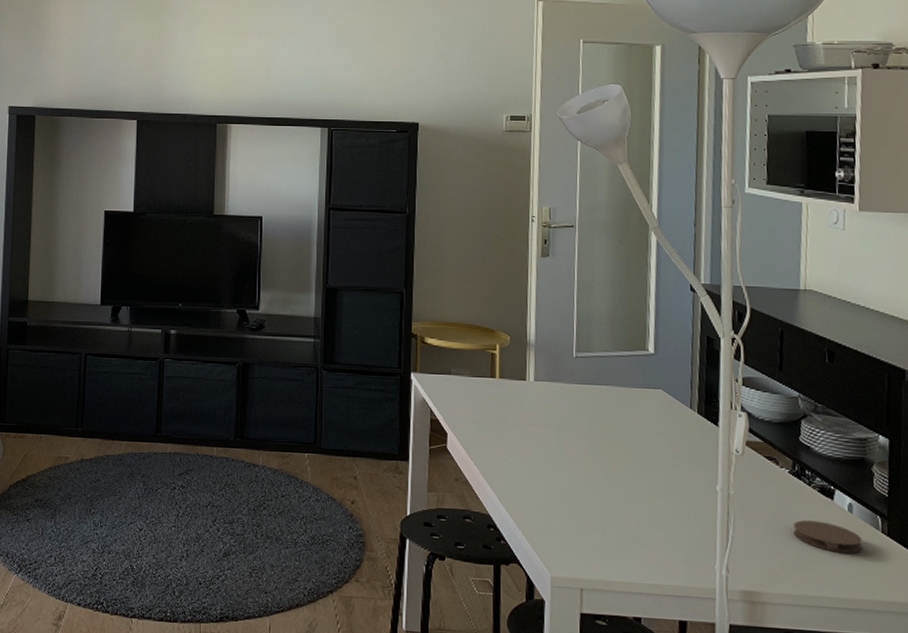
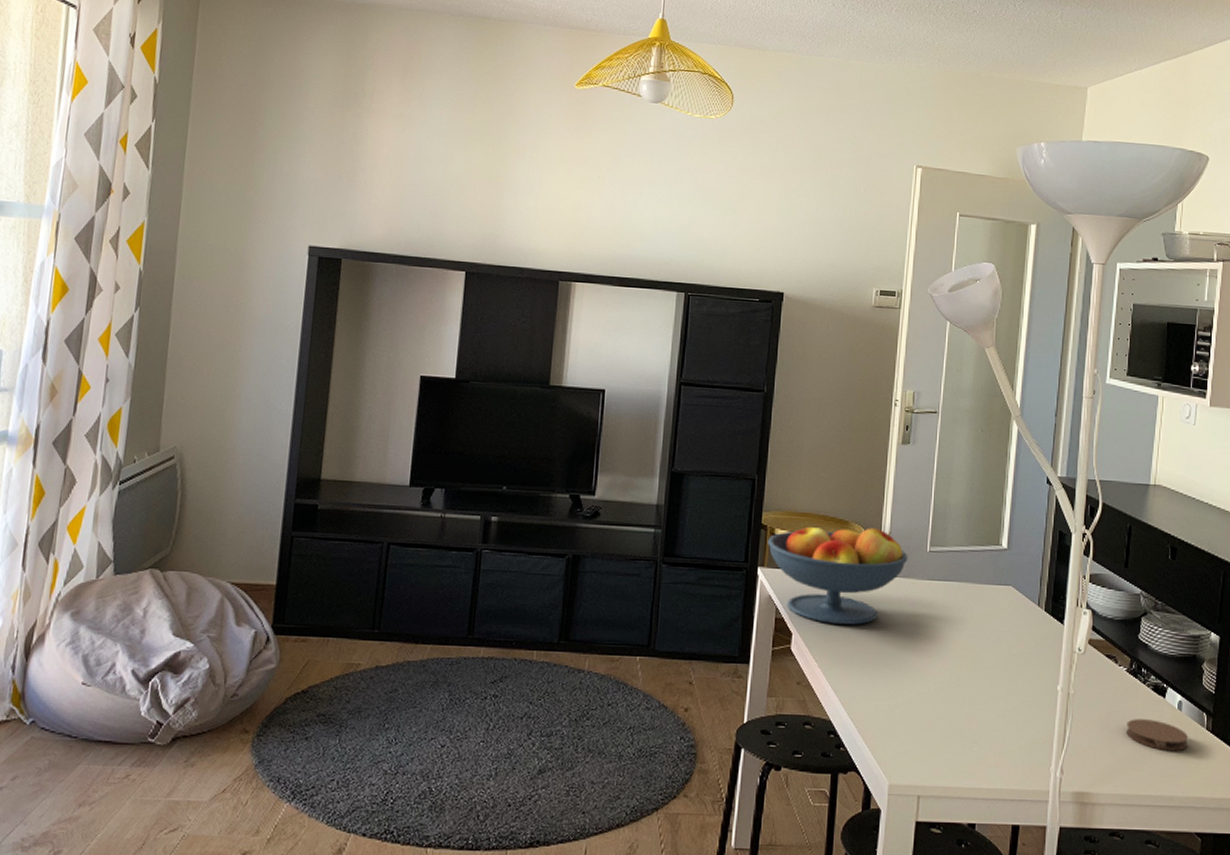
fruit bowl: none [419,333,555,426] -> present [768,524,908,625]

